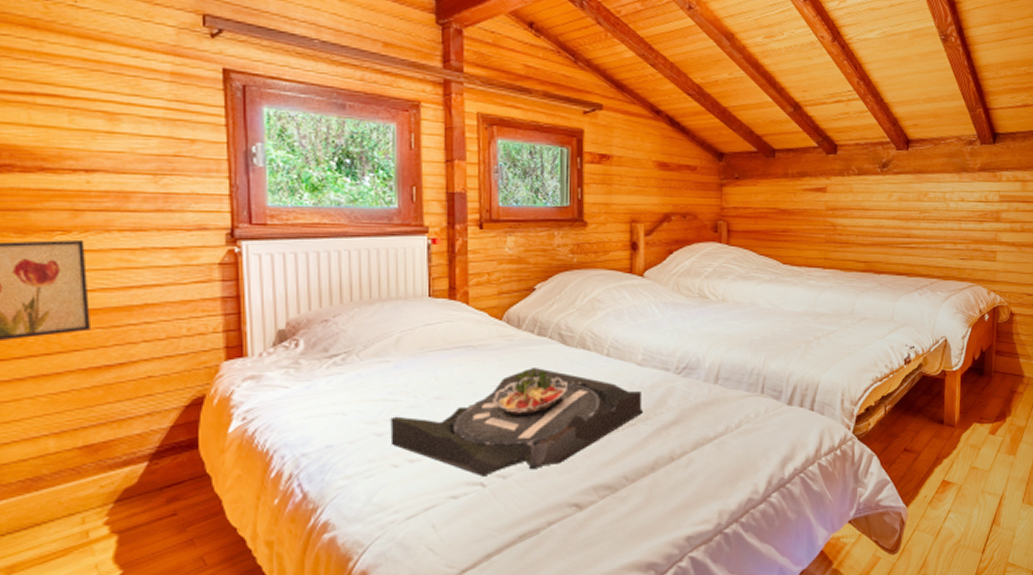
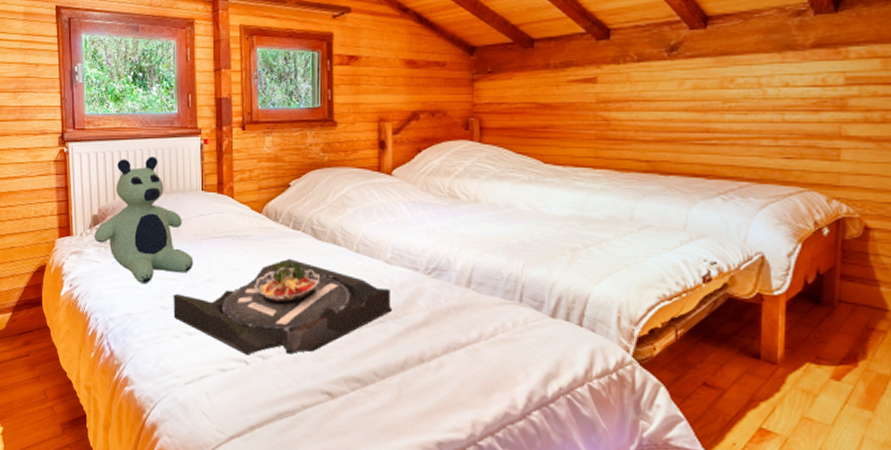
bear: none [280,258,418,408] -> present [94,156,194,283]

